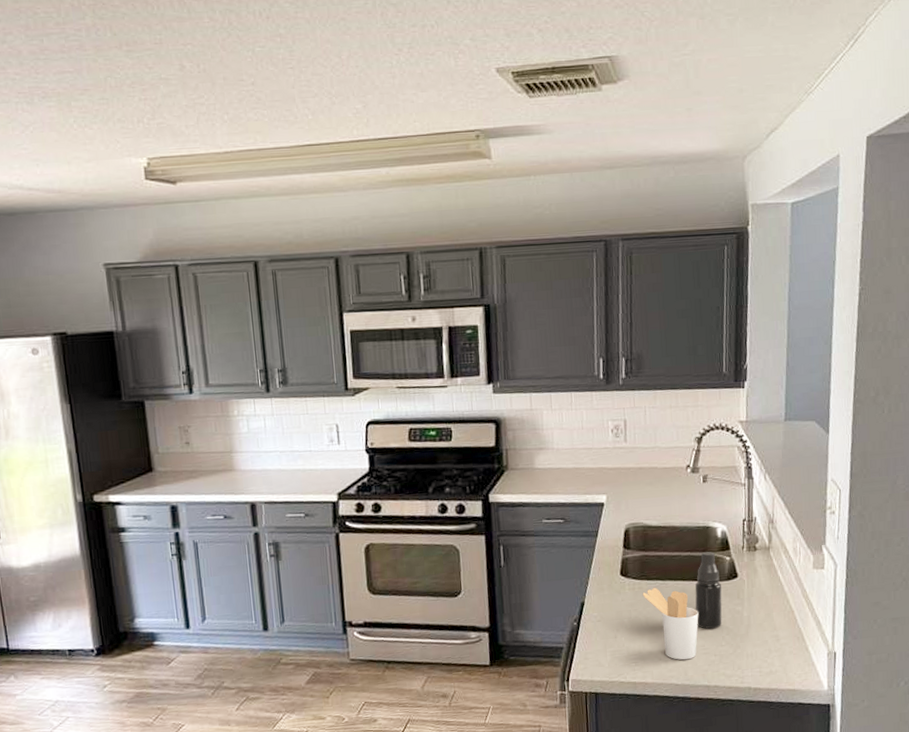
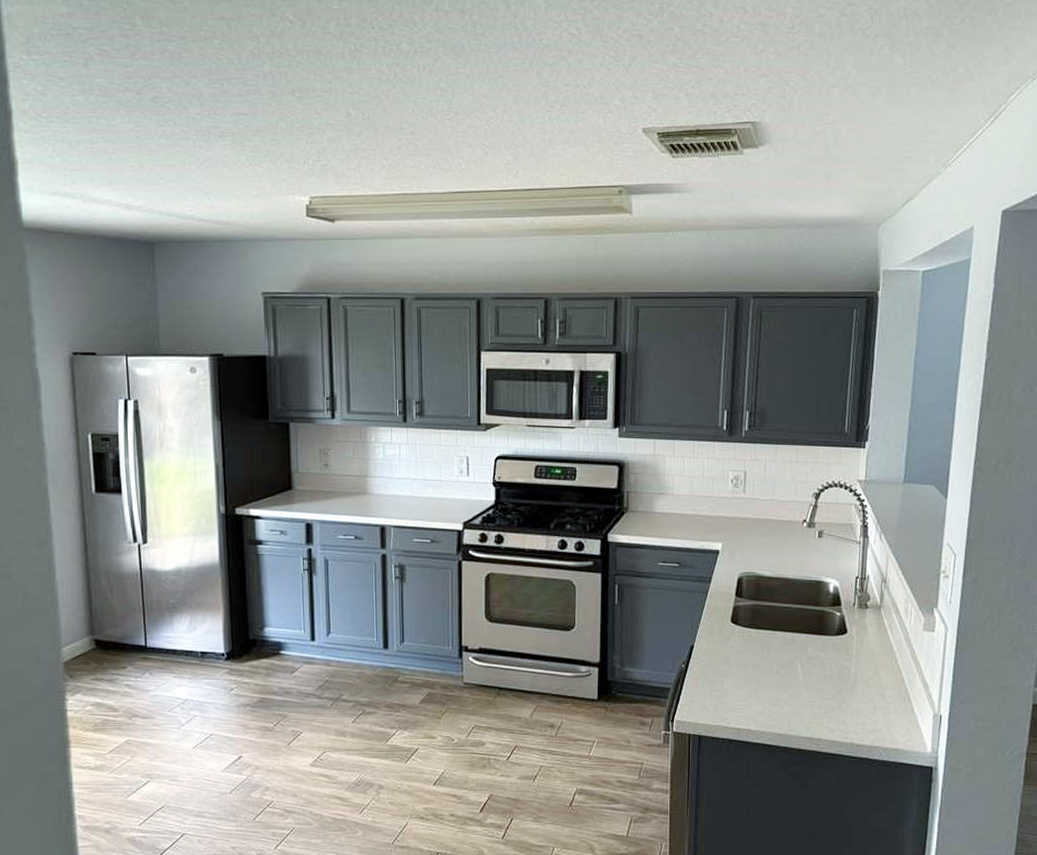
utensil holder: present [642,588,699,660] -> none [751,637,806,711]
spray bottle: present [694,551,723,629] -> none [802,606,831,683]

